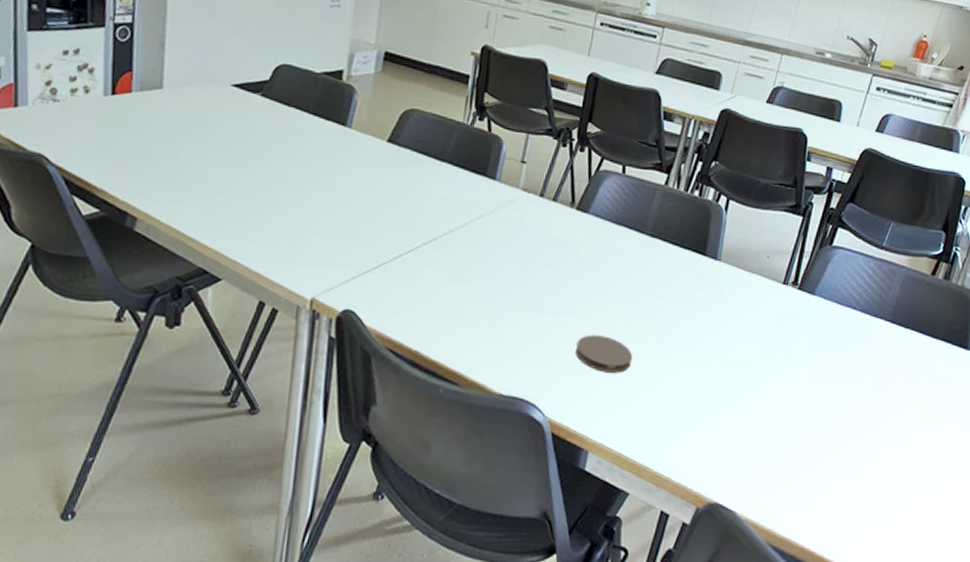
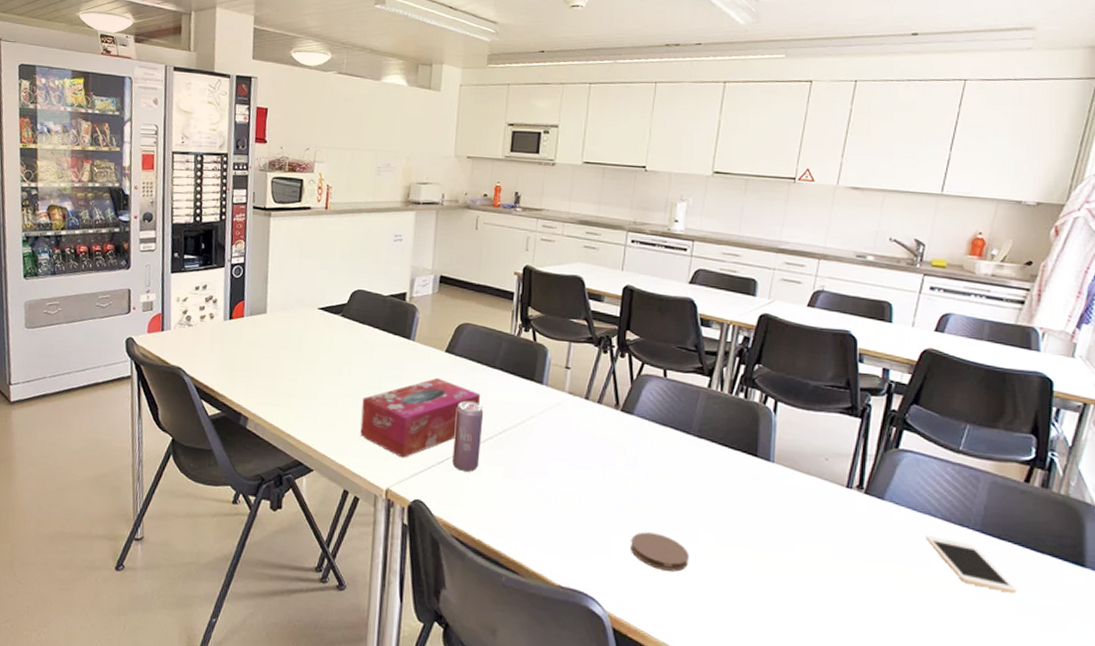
tissue box: none [281,171,426,263] -> present [360,377,481,458]
beverage can: none [390,198,429,277] -> present [452,401,484,472]
cell phone: none [845,327,913,376] -> present [926,535,1017,594]

